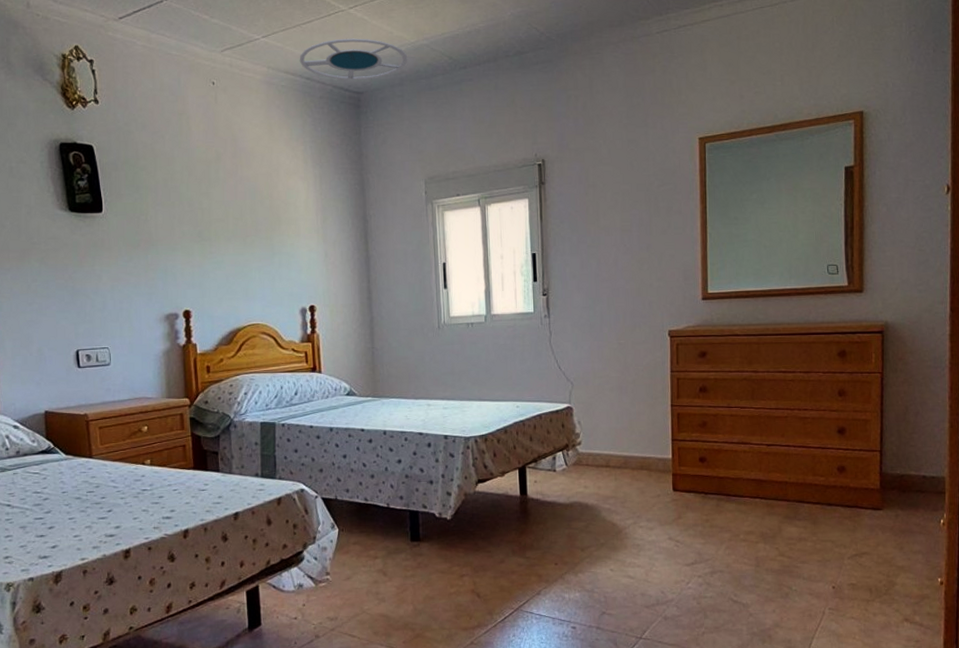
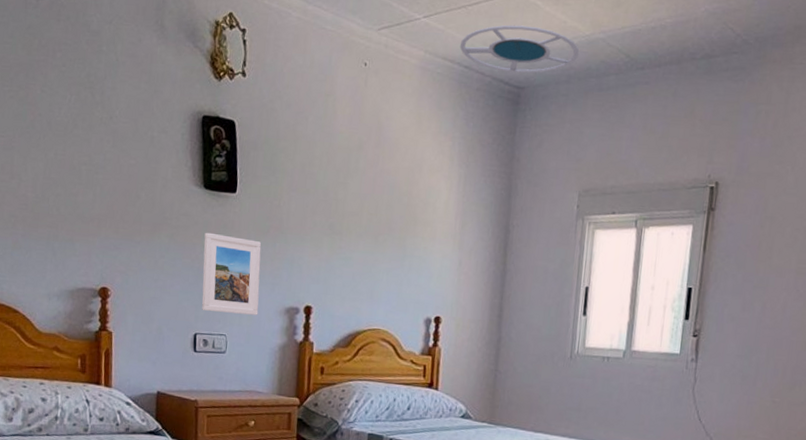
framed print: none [75,252,138,327] -> present [202,232,261,315]

